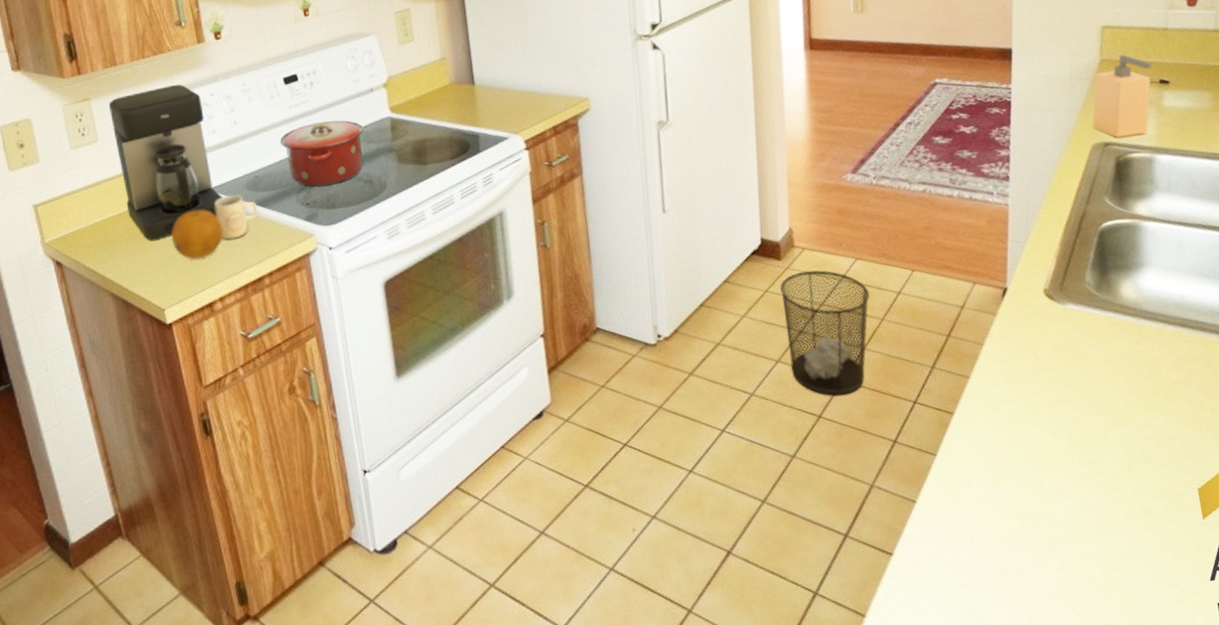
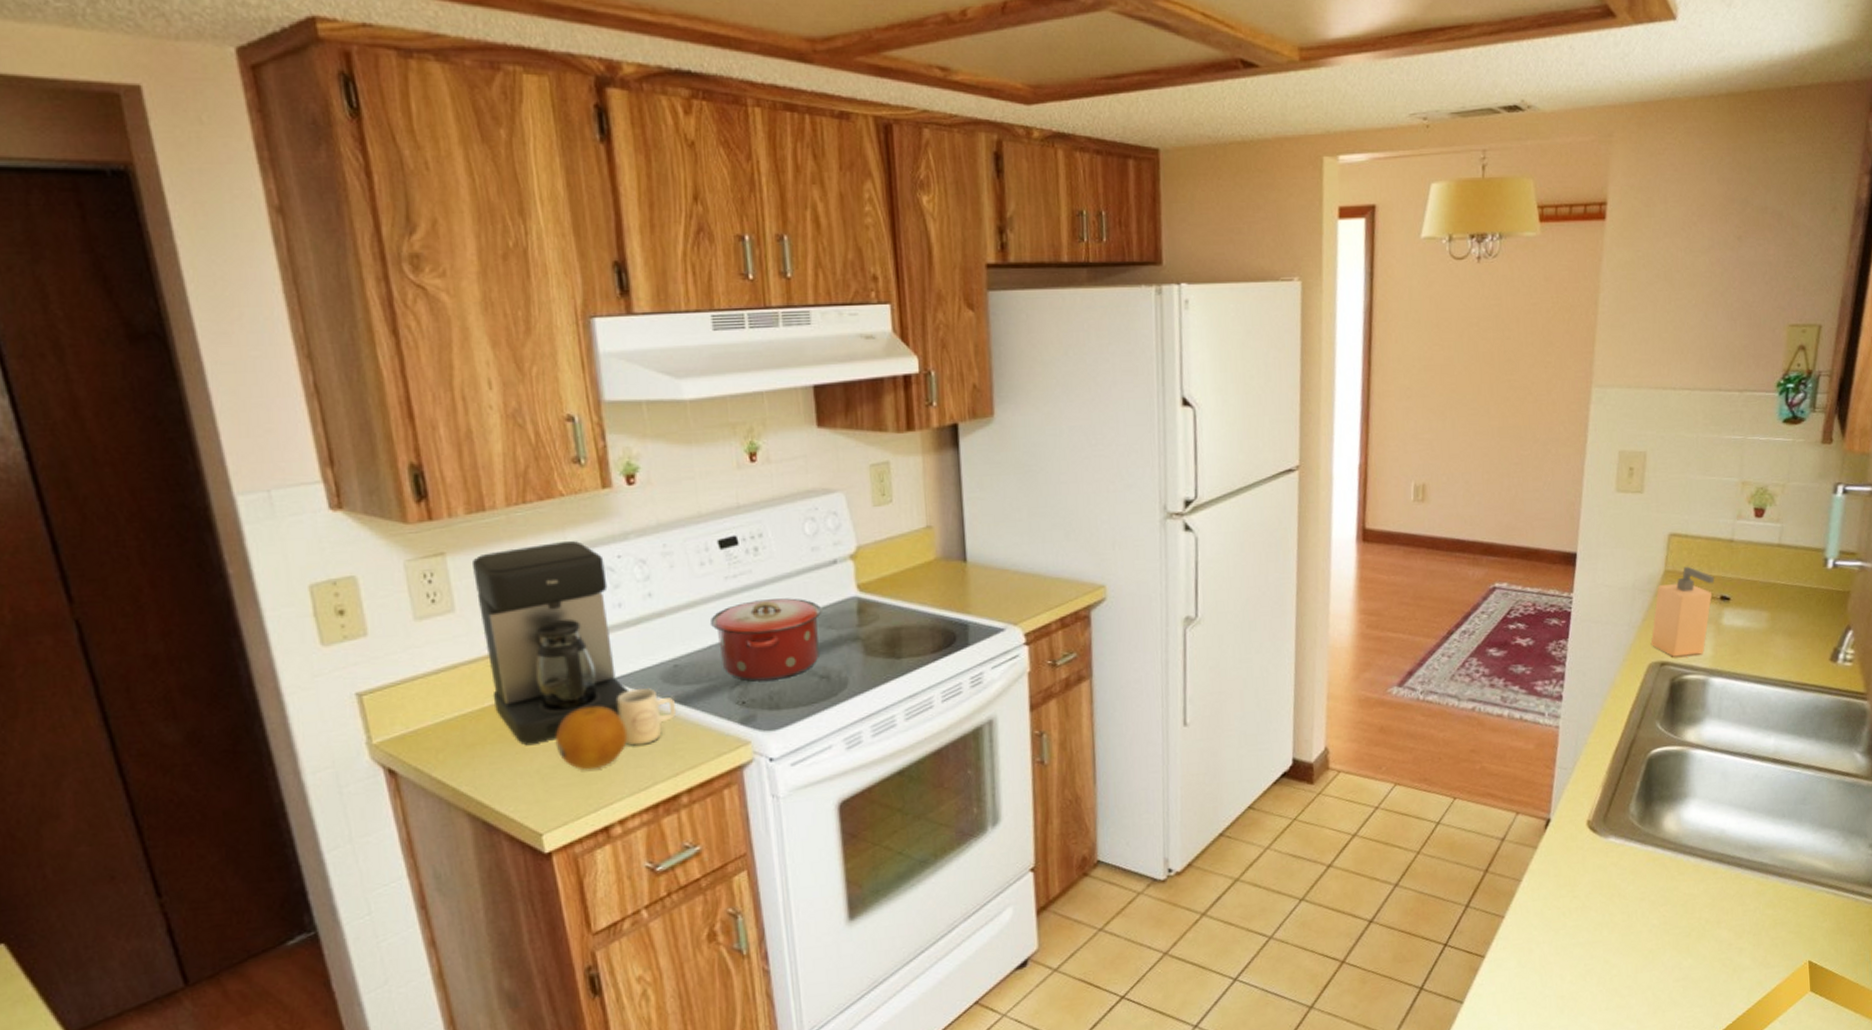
waste bin: present [780,270,870,397] -> none [1310,796,1407,940]

